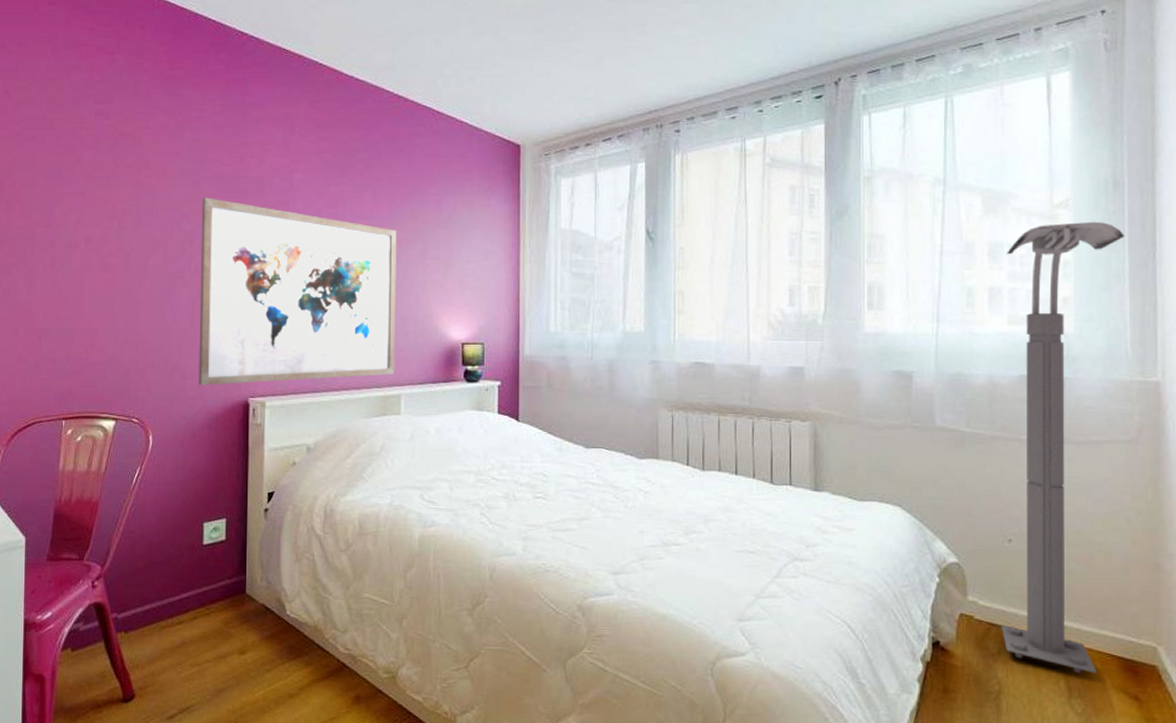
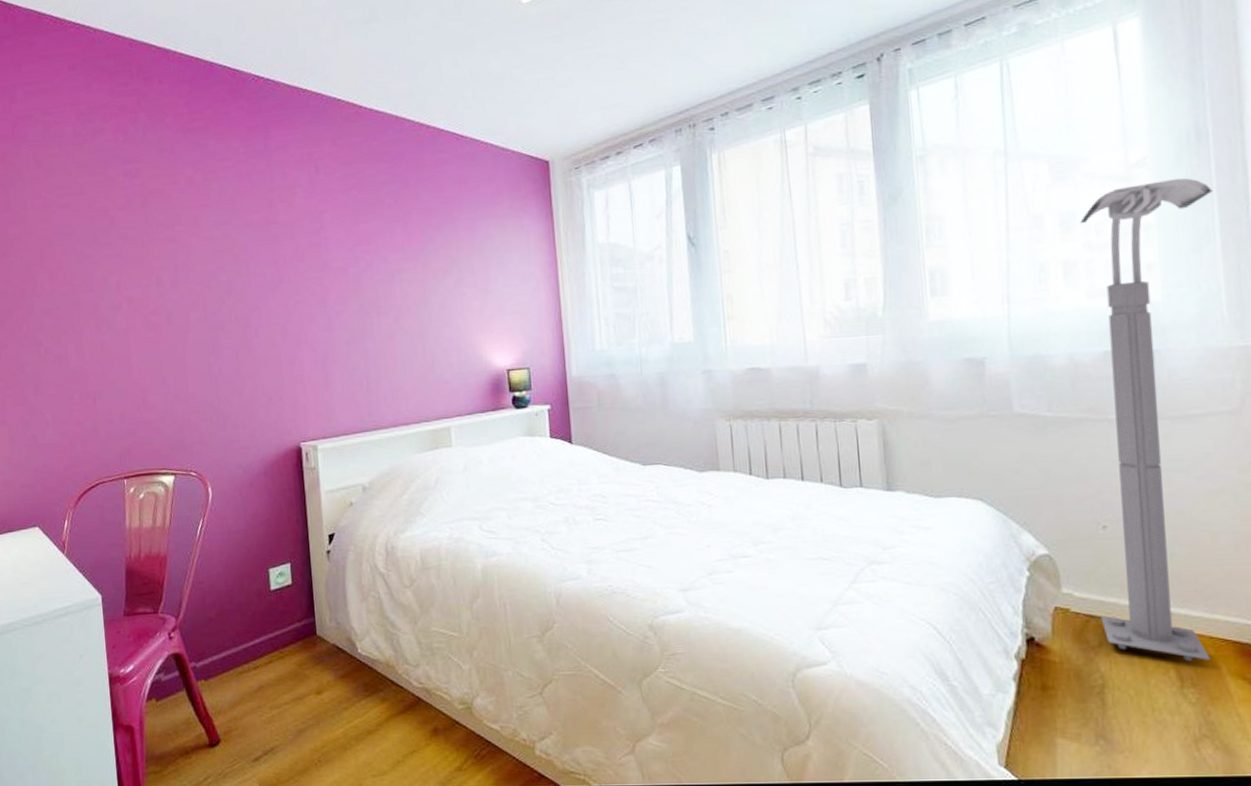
wall art: present [198,198,397,386] -> none [236,246,443,435]

